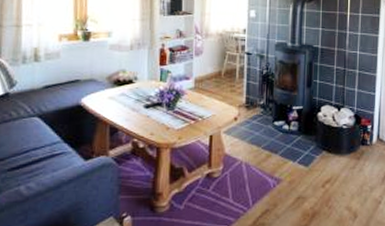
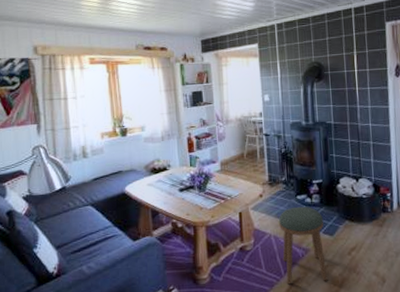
stool: none [252,133,300,216] -> present [279,206,328,285]

